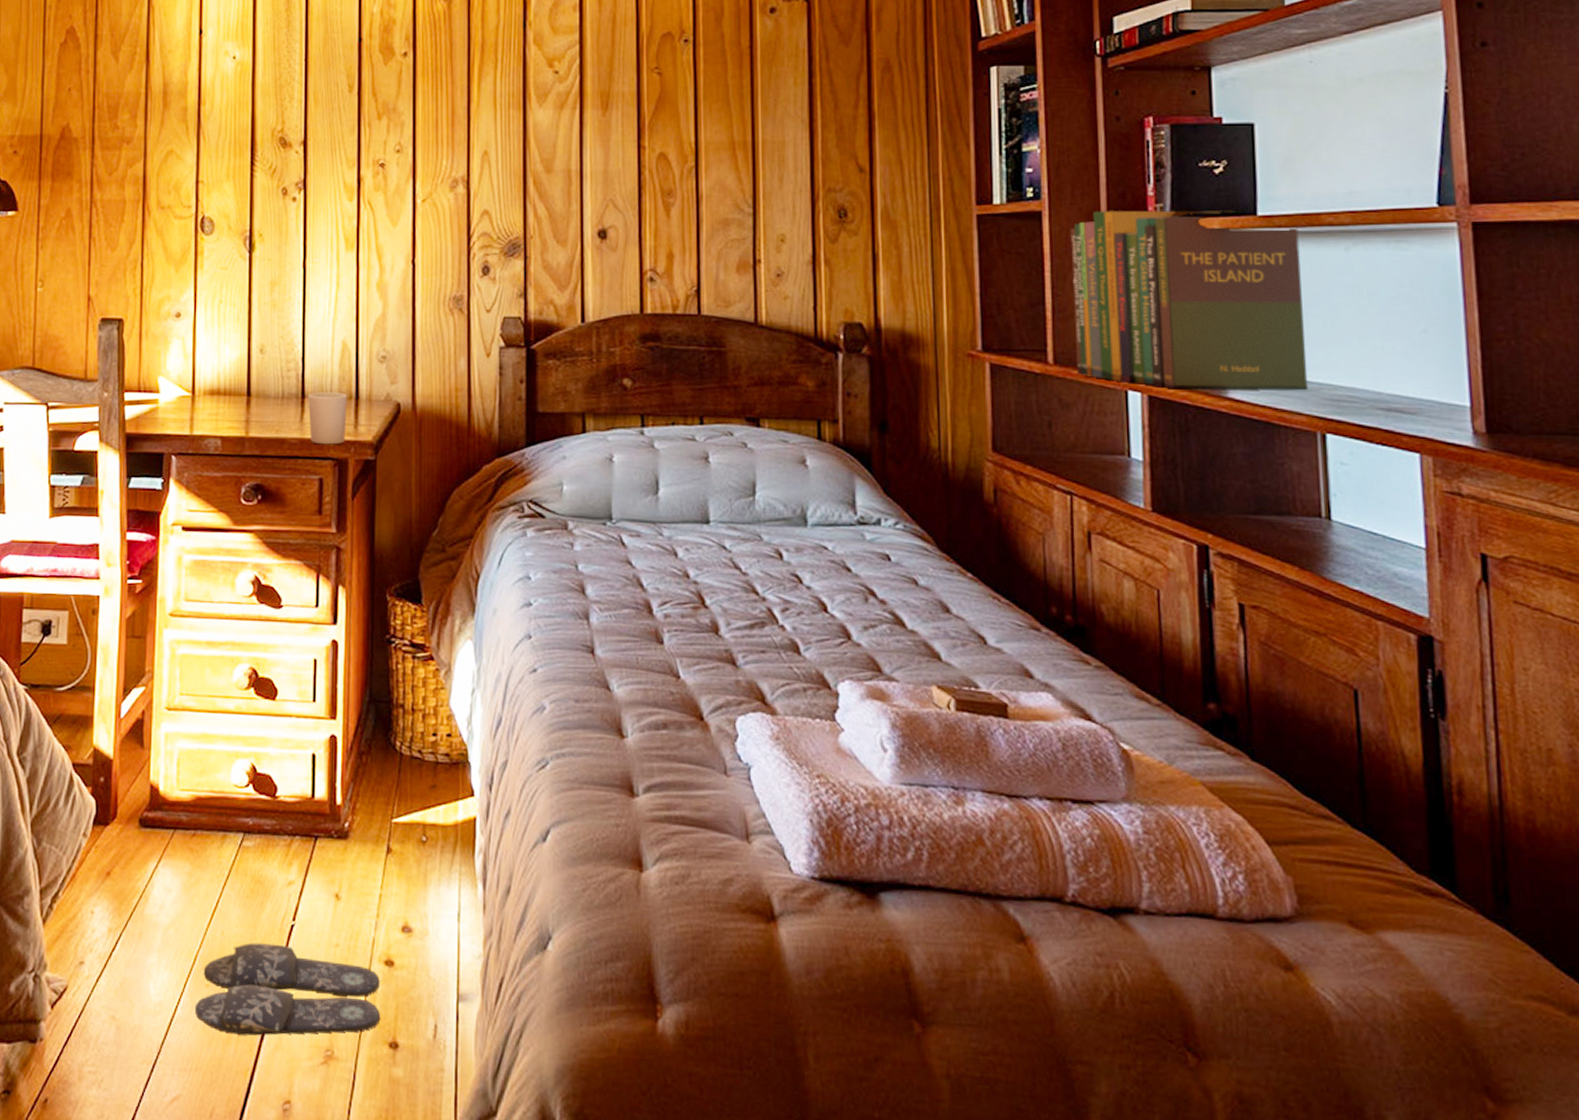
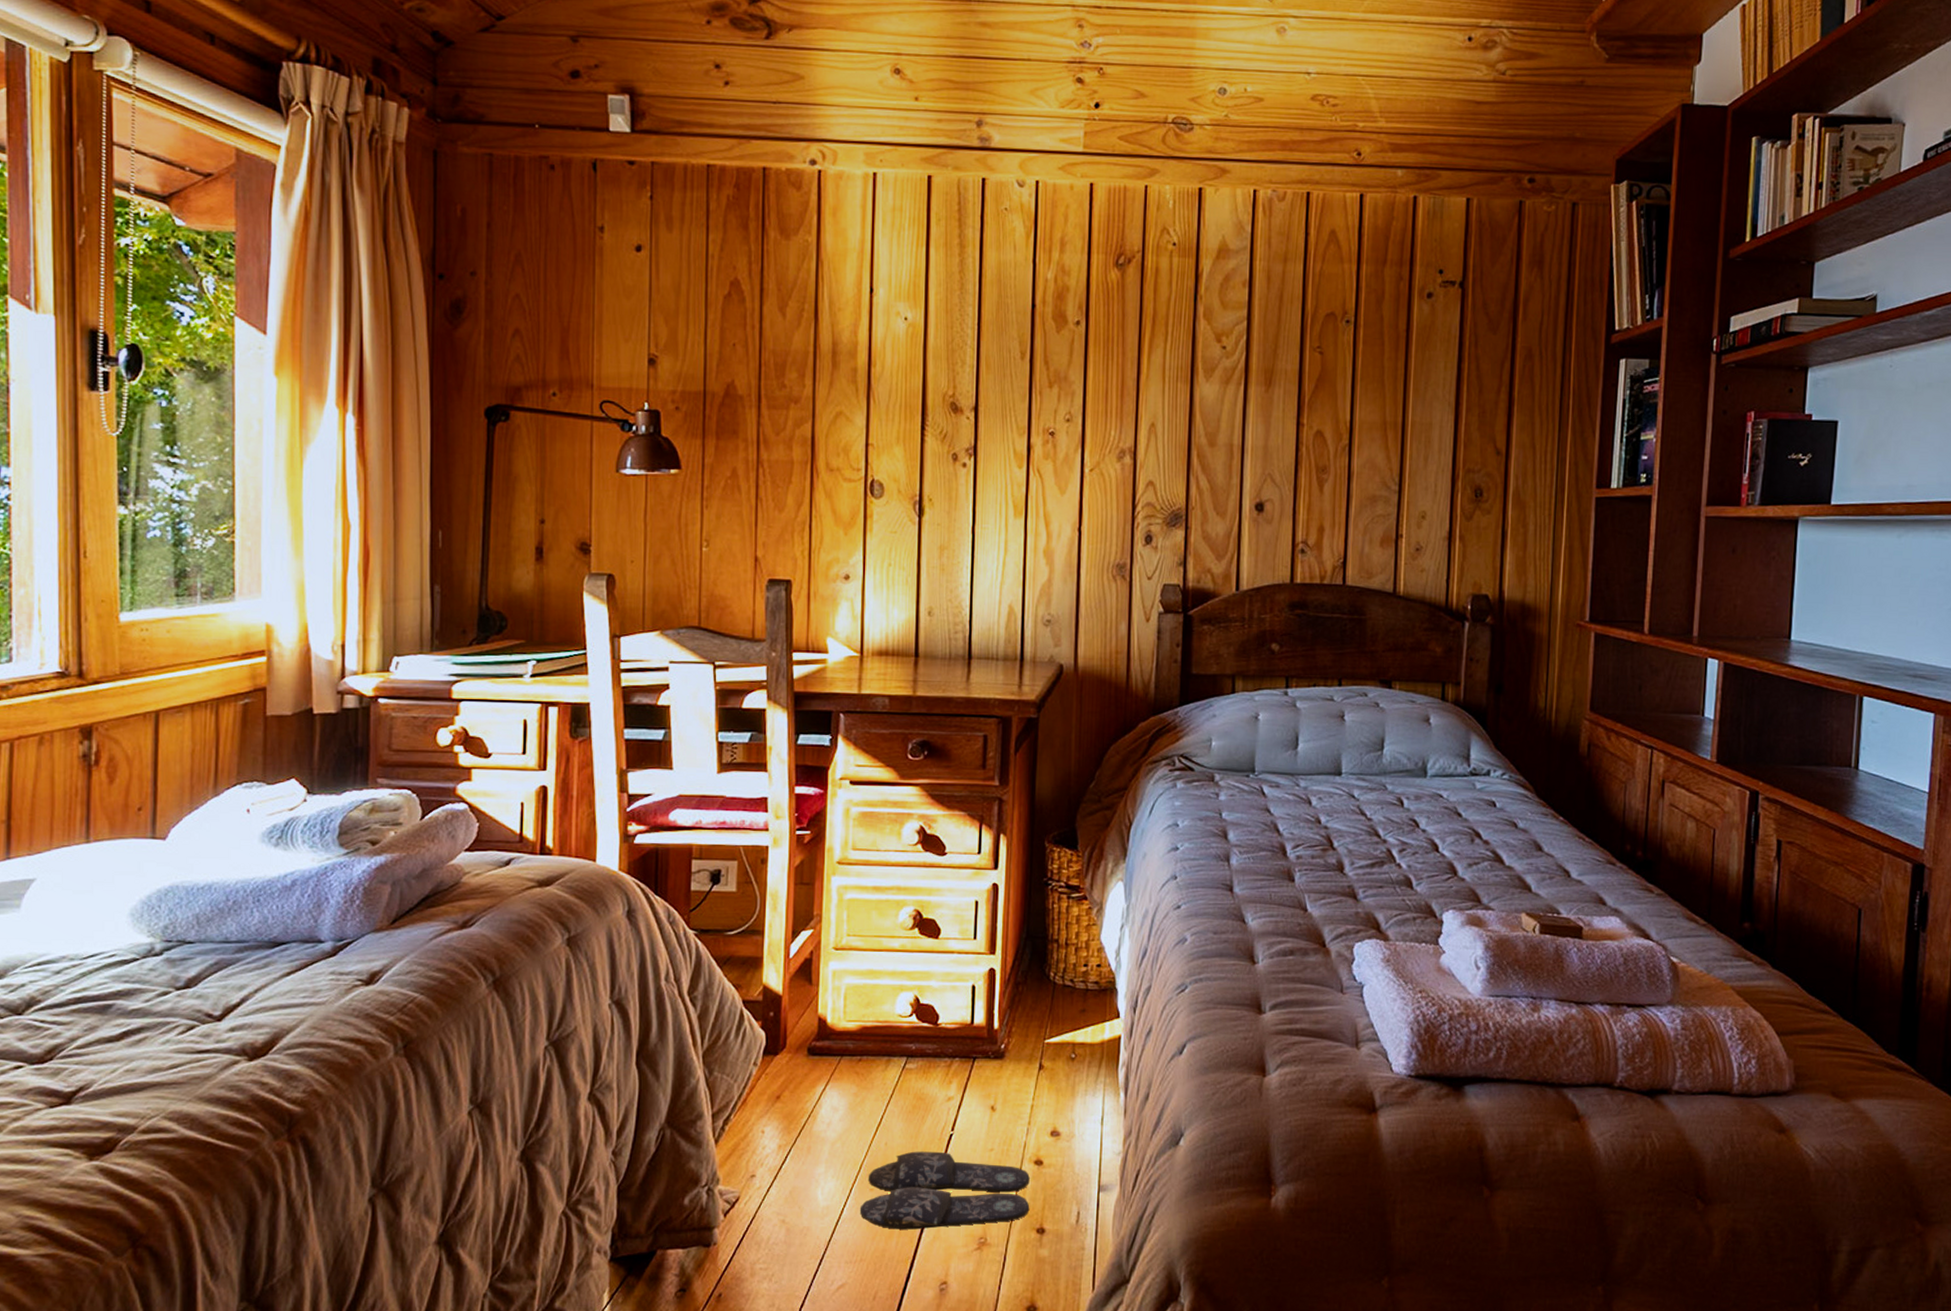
mug: present [308,392,347,445] -> none [974,653,1012,704]
books: present [1070,210,1308,391] -> none [1667,496,1863,660]

